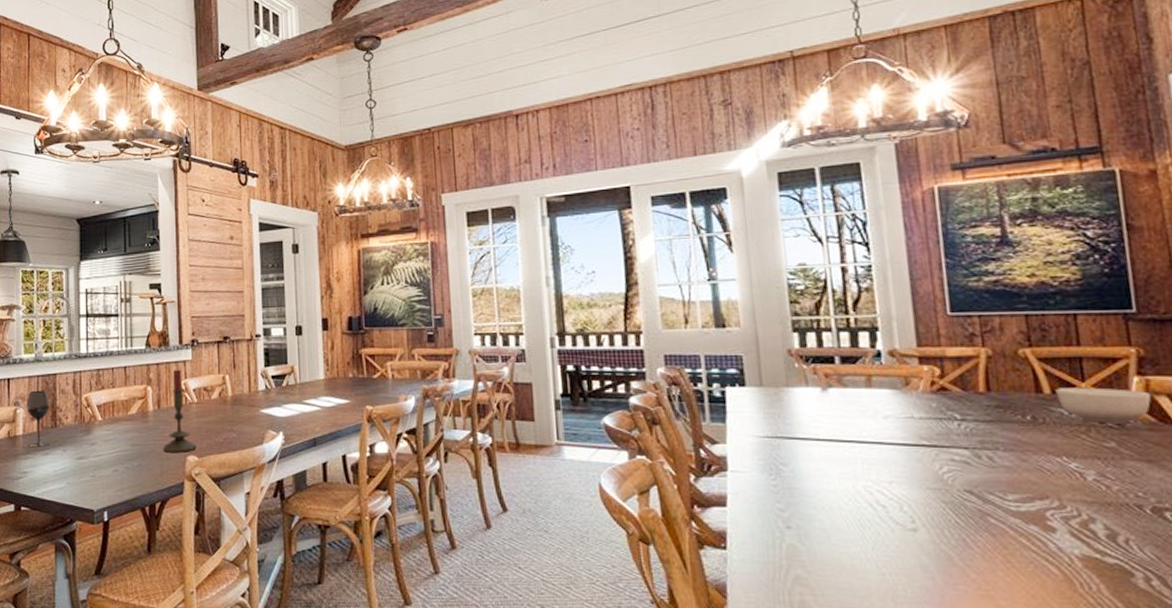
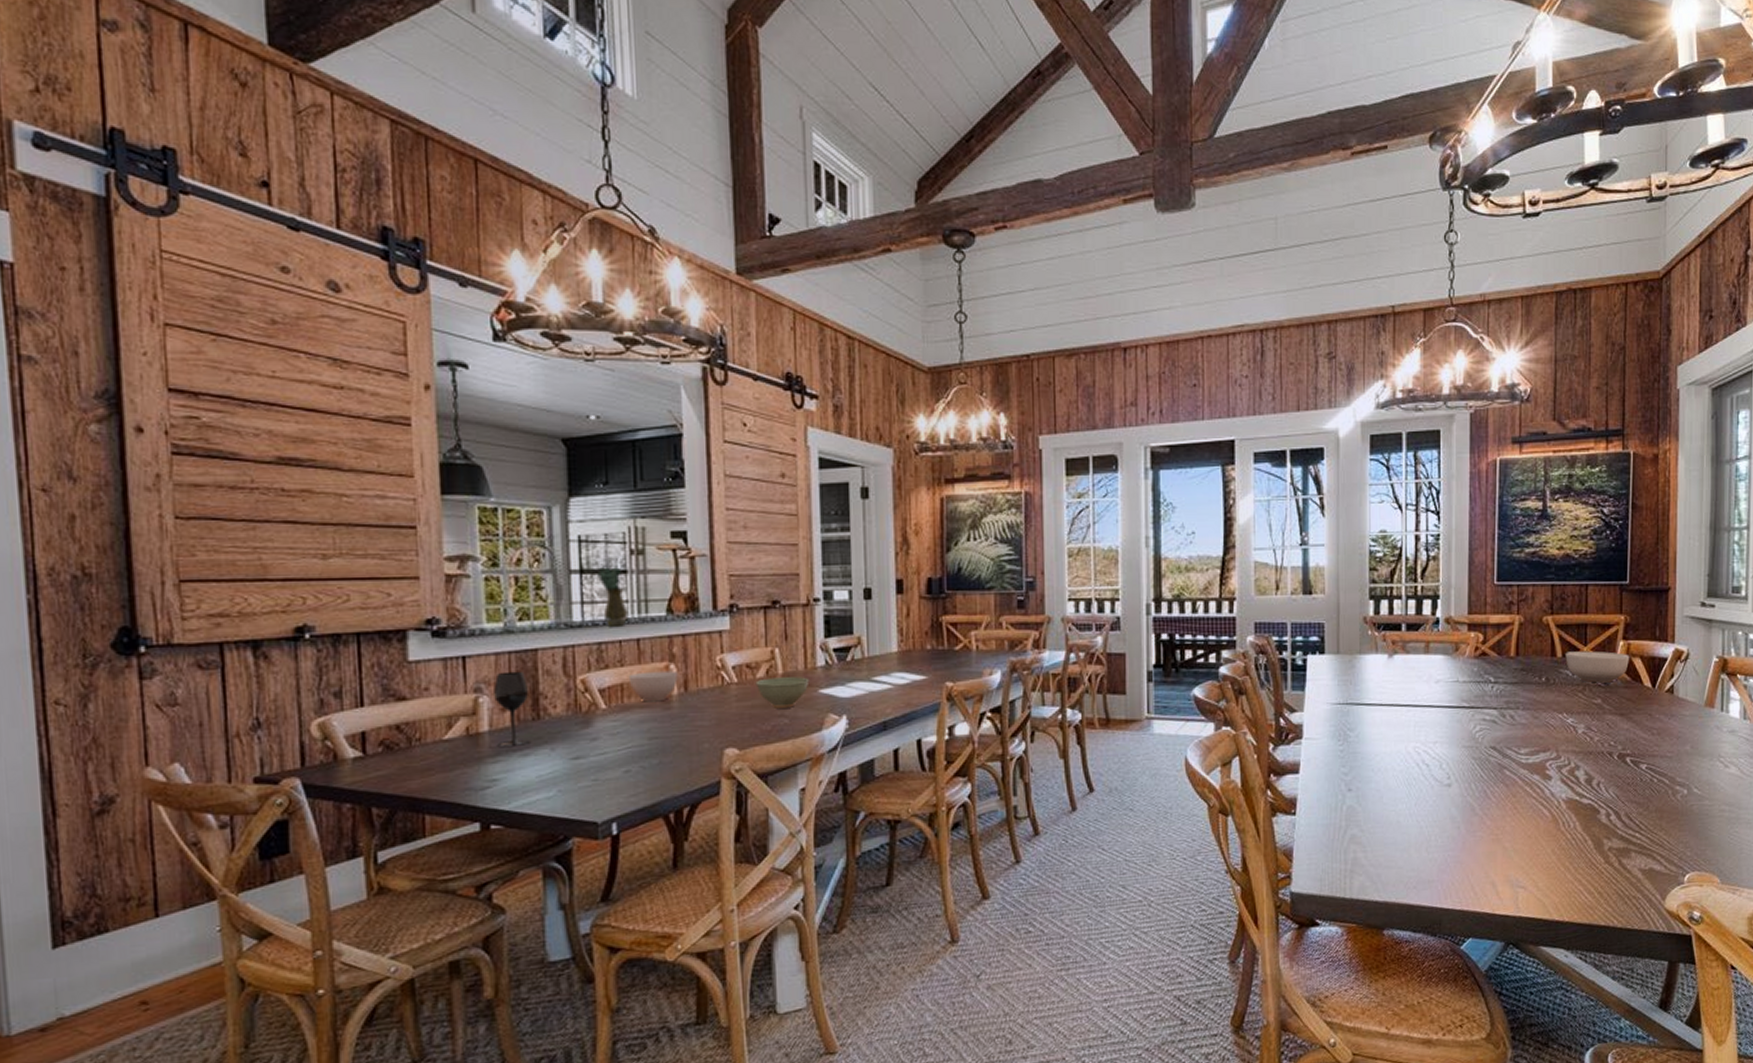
vase: none [97,310,119,358] -> present [596,564,629,628]
bowl: none [118,392,154,416] -> present [628,670,679,702]
candle: present [163,368,197,454] -> none [692,640,737,747]
bowl: none [211,399,253,424] -> present [755,677,810,708]

